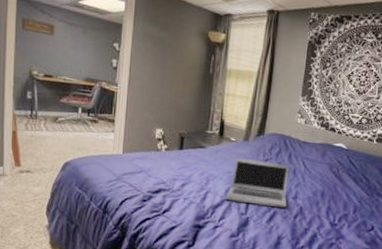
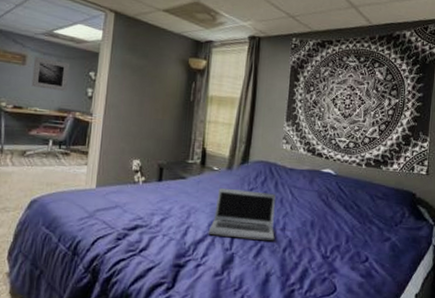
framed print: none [60,26,94,62] -> present [31,56,69,92]

